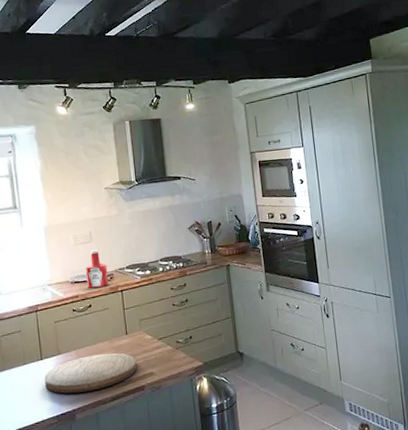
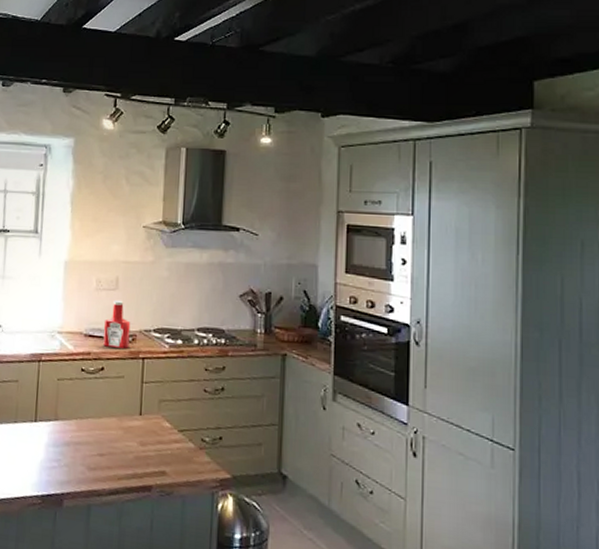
cutting board: present [44,352,137,394] -> none [34,430,148,476]

